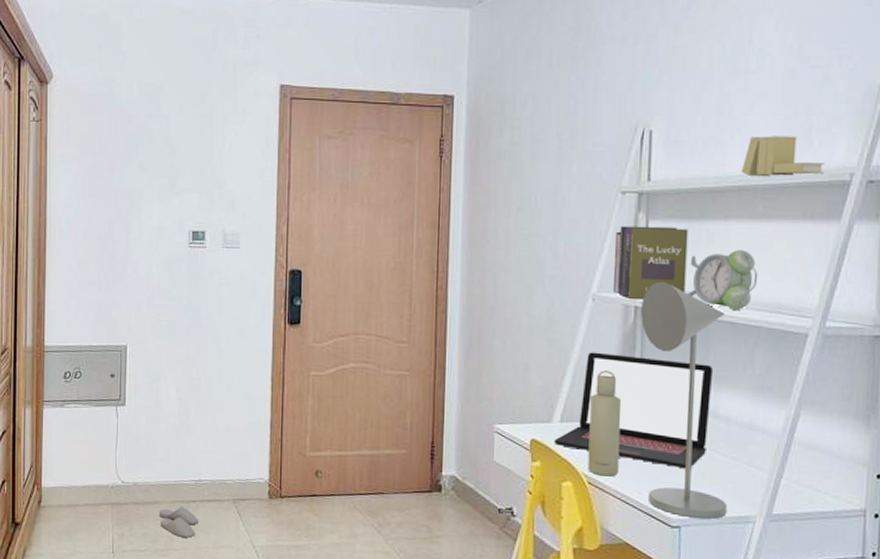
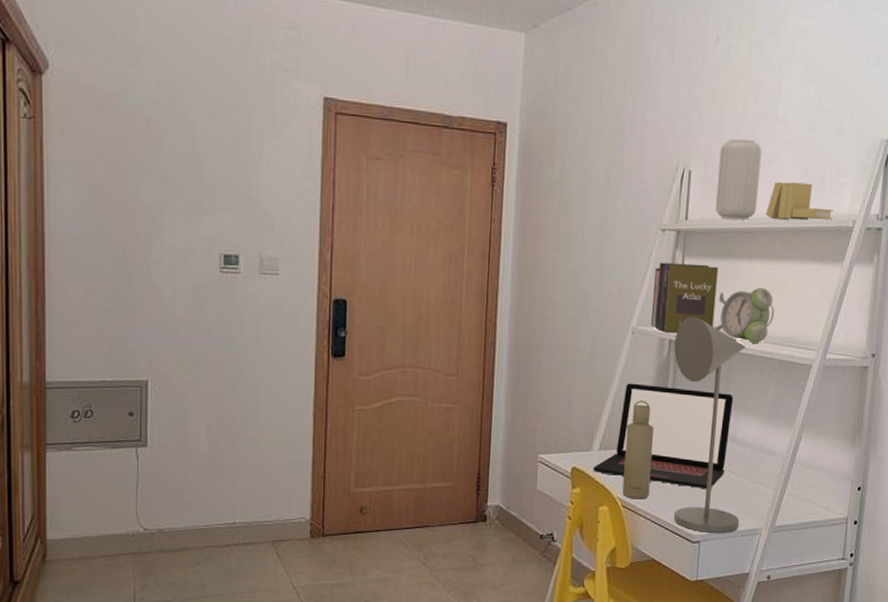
slippers: present [159,506,198,538] -> none [189,551,233,584]
vase: none [681,94,733,178] -> present [715,138,762,220]

